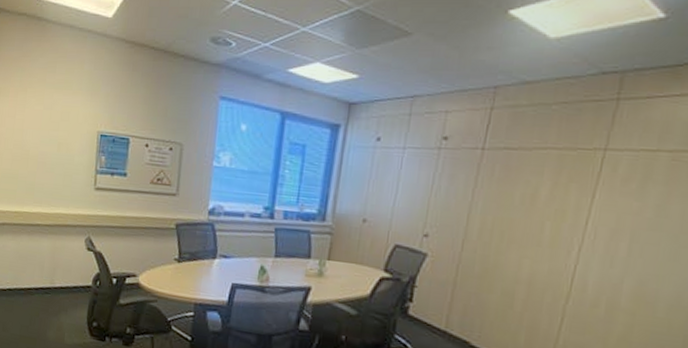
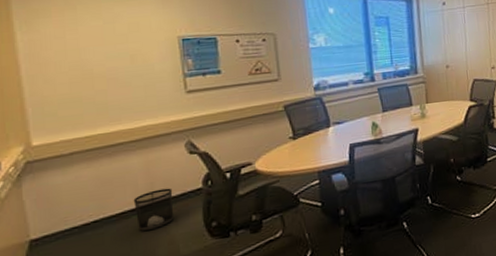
waste bin: none [38,275,69,313] -> present [133,188,173,232]

